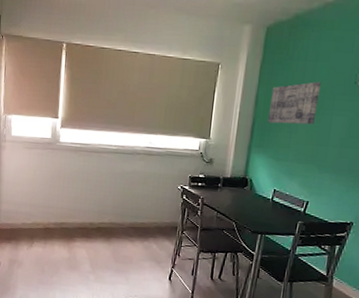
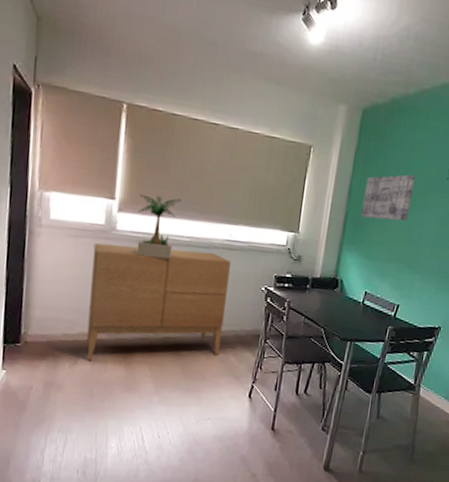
sideboard: none [39,153,151,244] -> present [86,243,231,360]
potted plant: none [76,113,109,164] -> present [137,194,181,259]

